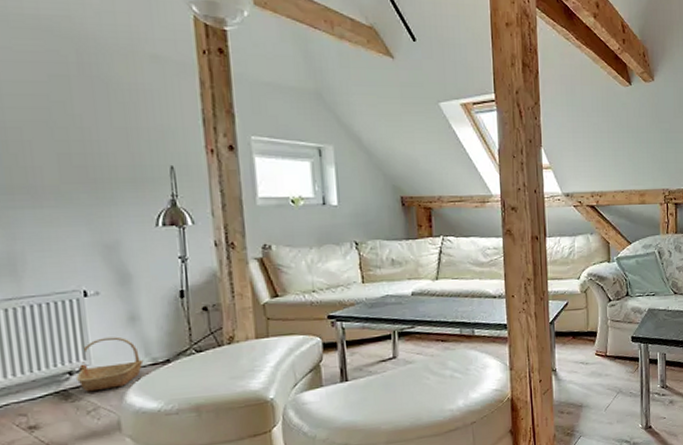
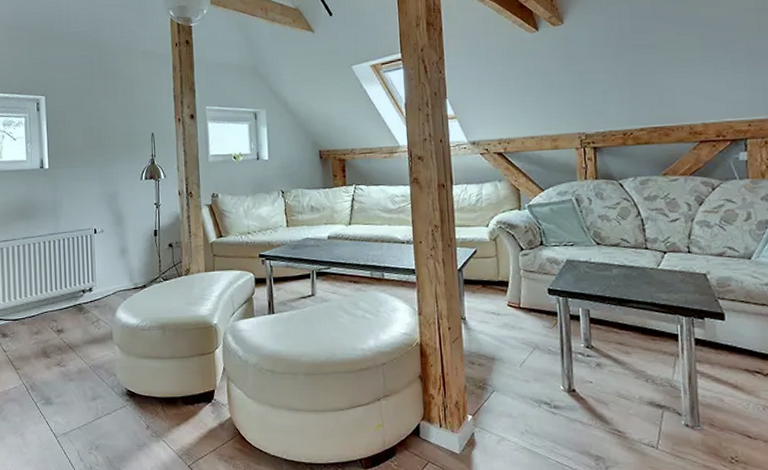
basket: present [76,336,144,392] -> none [87,265,129,307]

